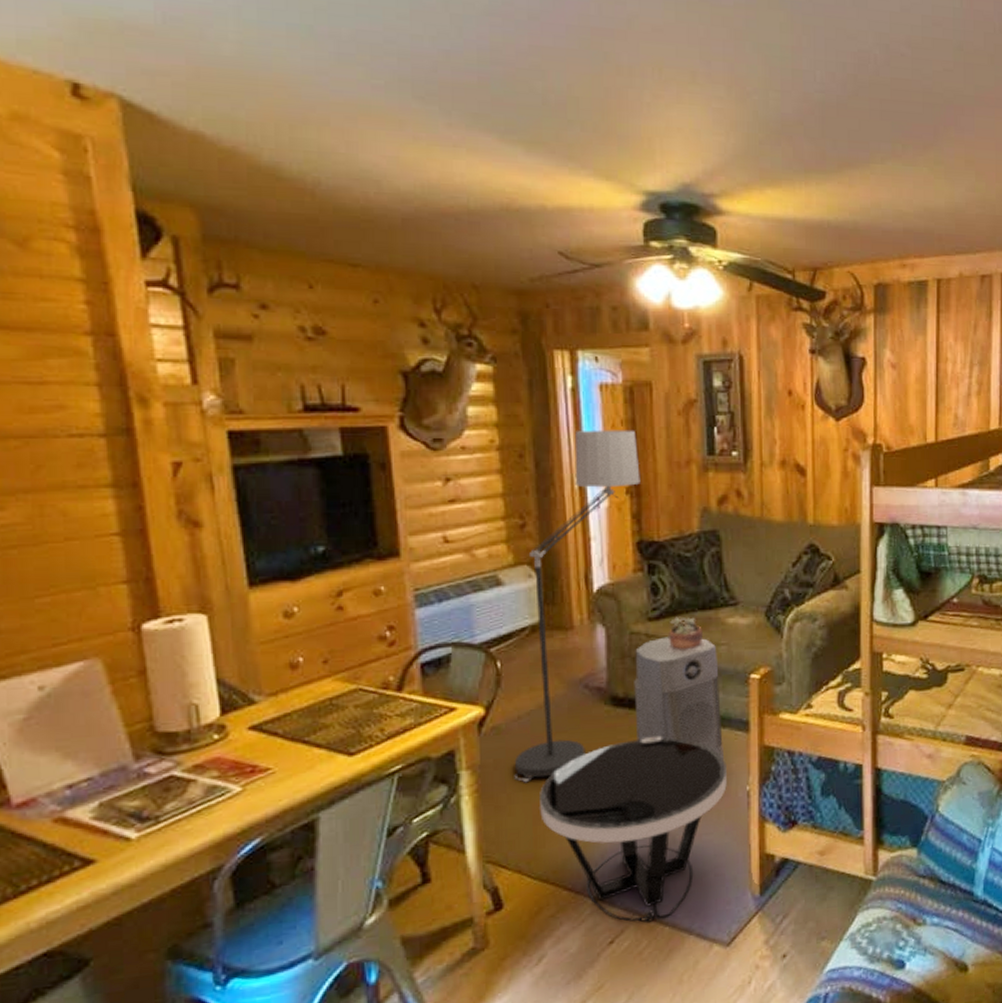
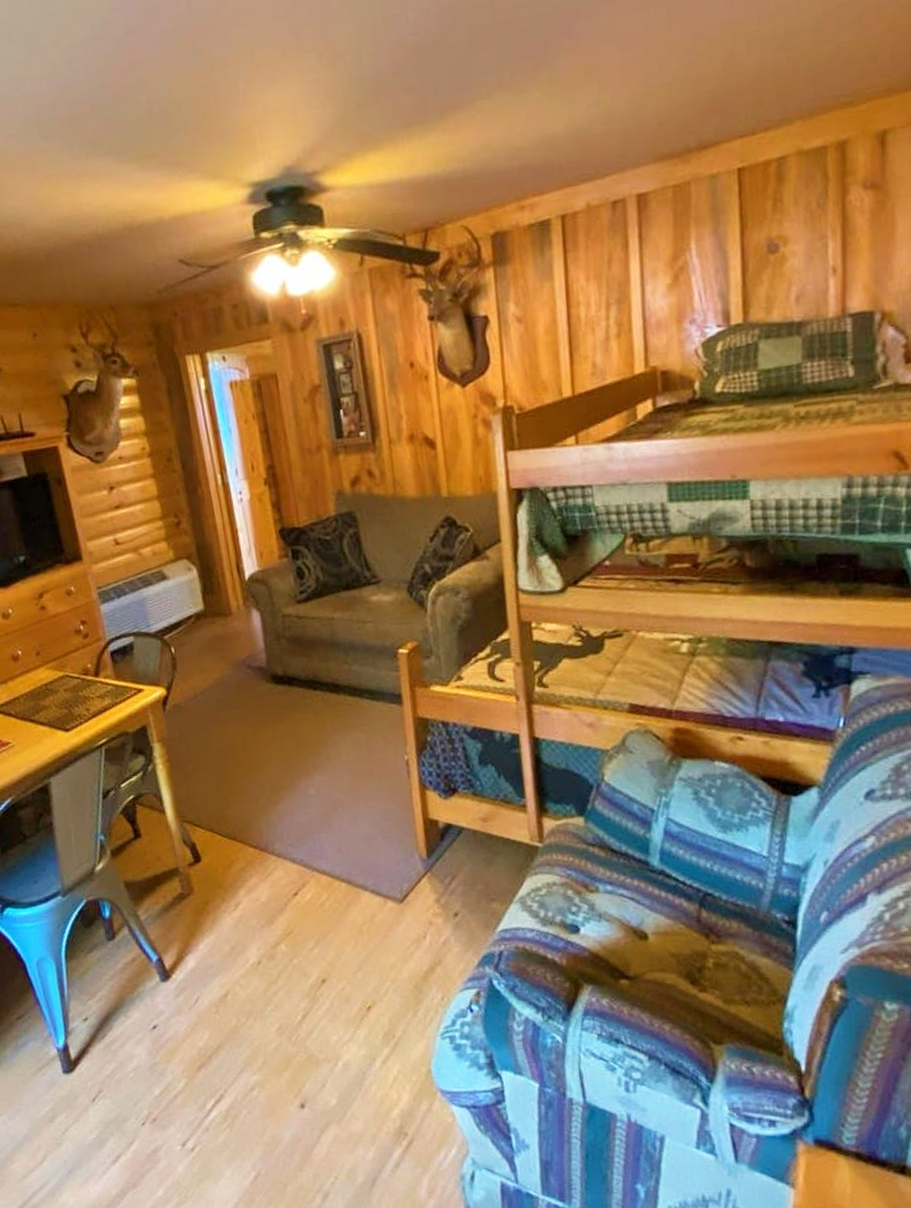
floor lamp: present [514,430,641,783] -> none [187,422,277,754]
side table: present [540,735,727,922] -> none [220,710,386,878]
air purifier: present [634,637,725,759] -> none [288,617,382,730]
succulent plant: present [667,616,707,654] -> none [316,597,354,633]

